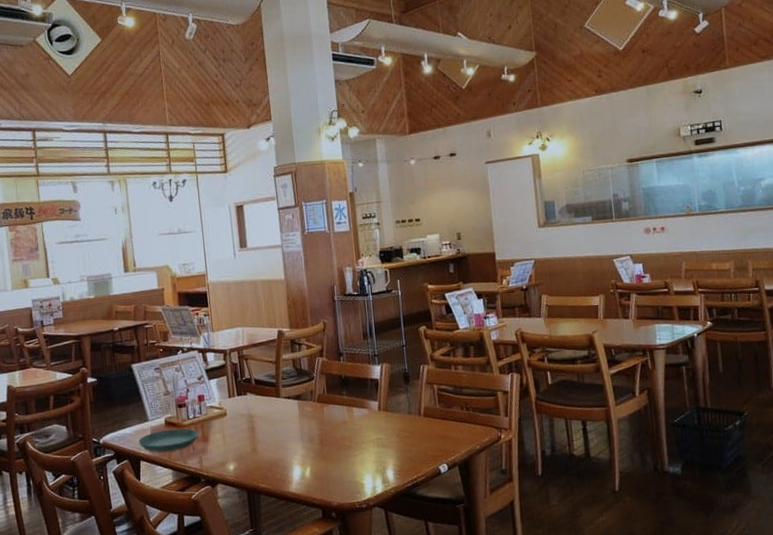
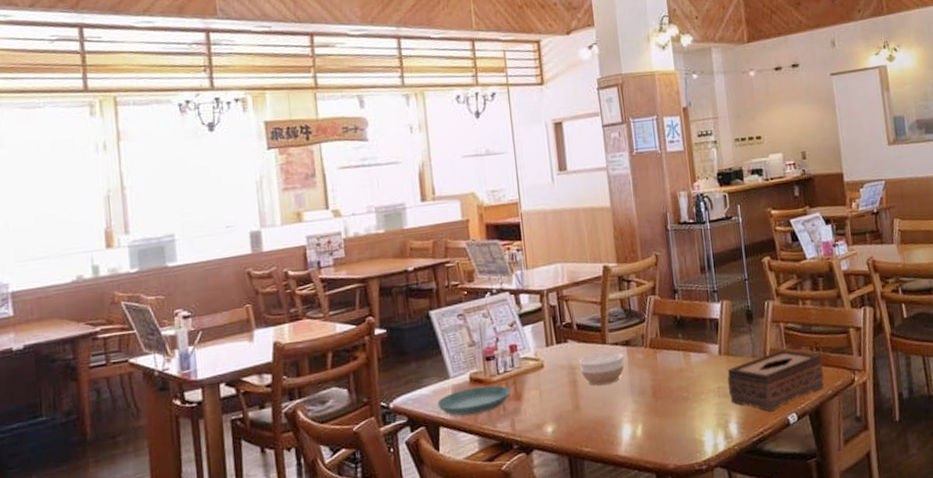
bowl: none [256,404,296,433] -> present [578,351,625,386]
tissue box: none [386,408,473,461] -> present [728,349,824,411]

